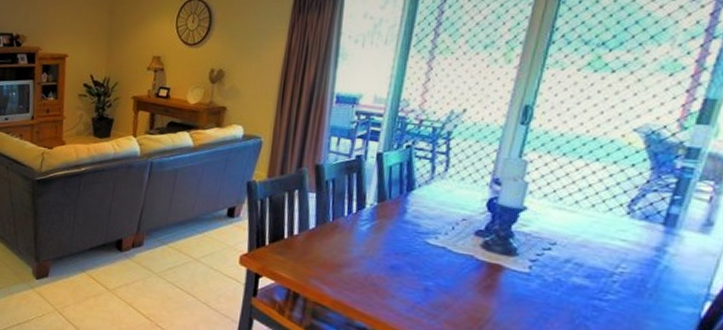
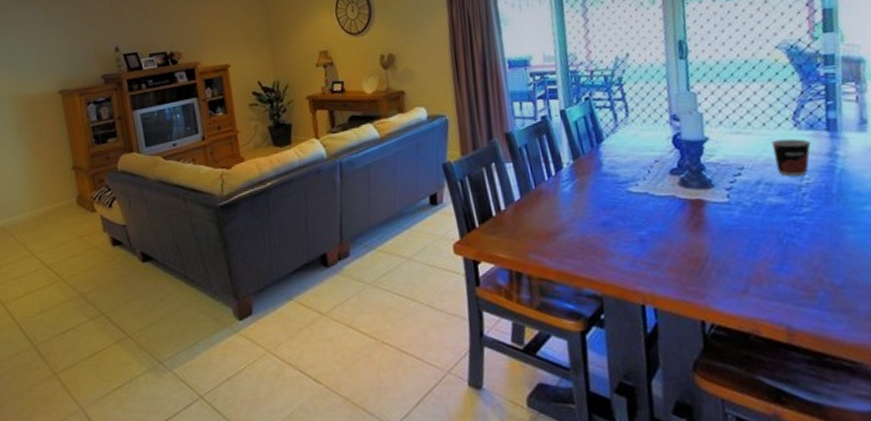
cup: none [592,223,640,264] -> present [771,138,811,176]

